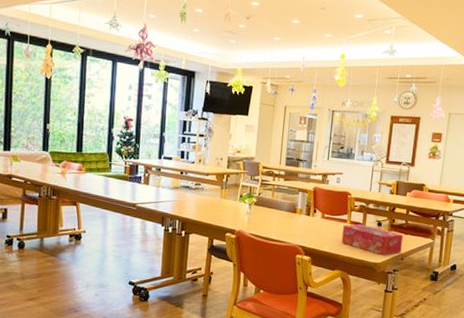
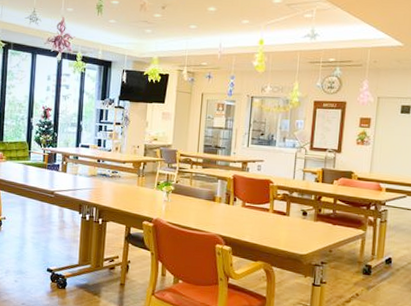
tissue box: present [341,224,404,256] -> none [263,213,332,247]

